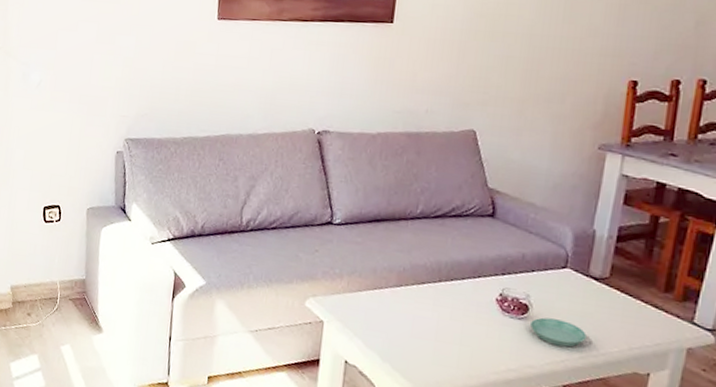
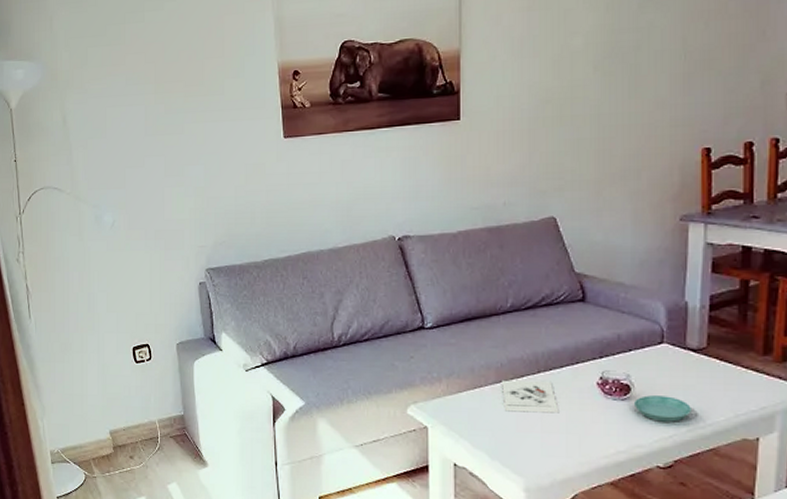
architectural model: none [401,285,456,324] -> present [502,380,559,414]

